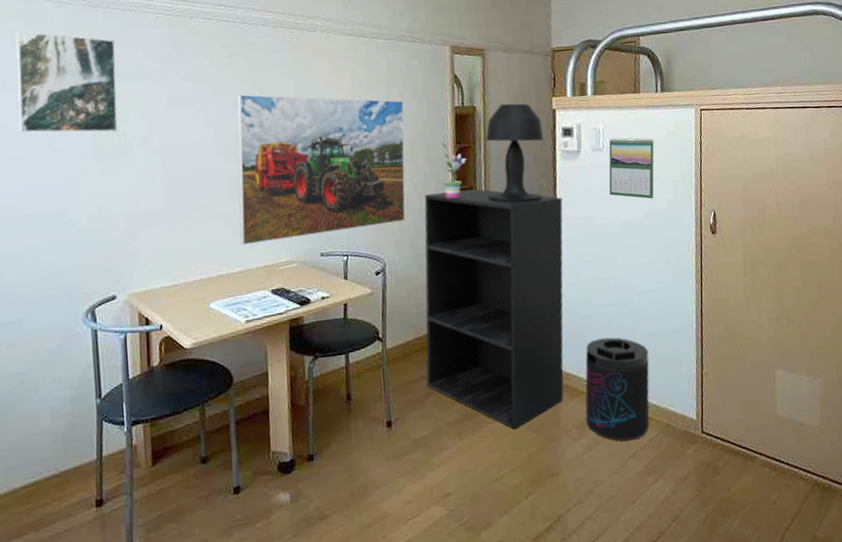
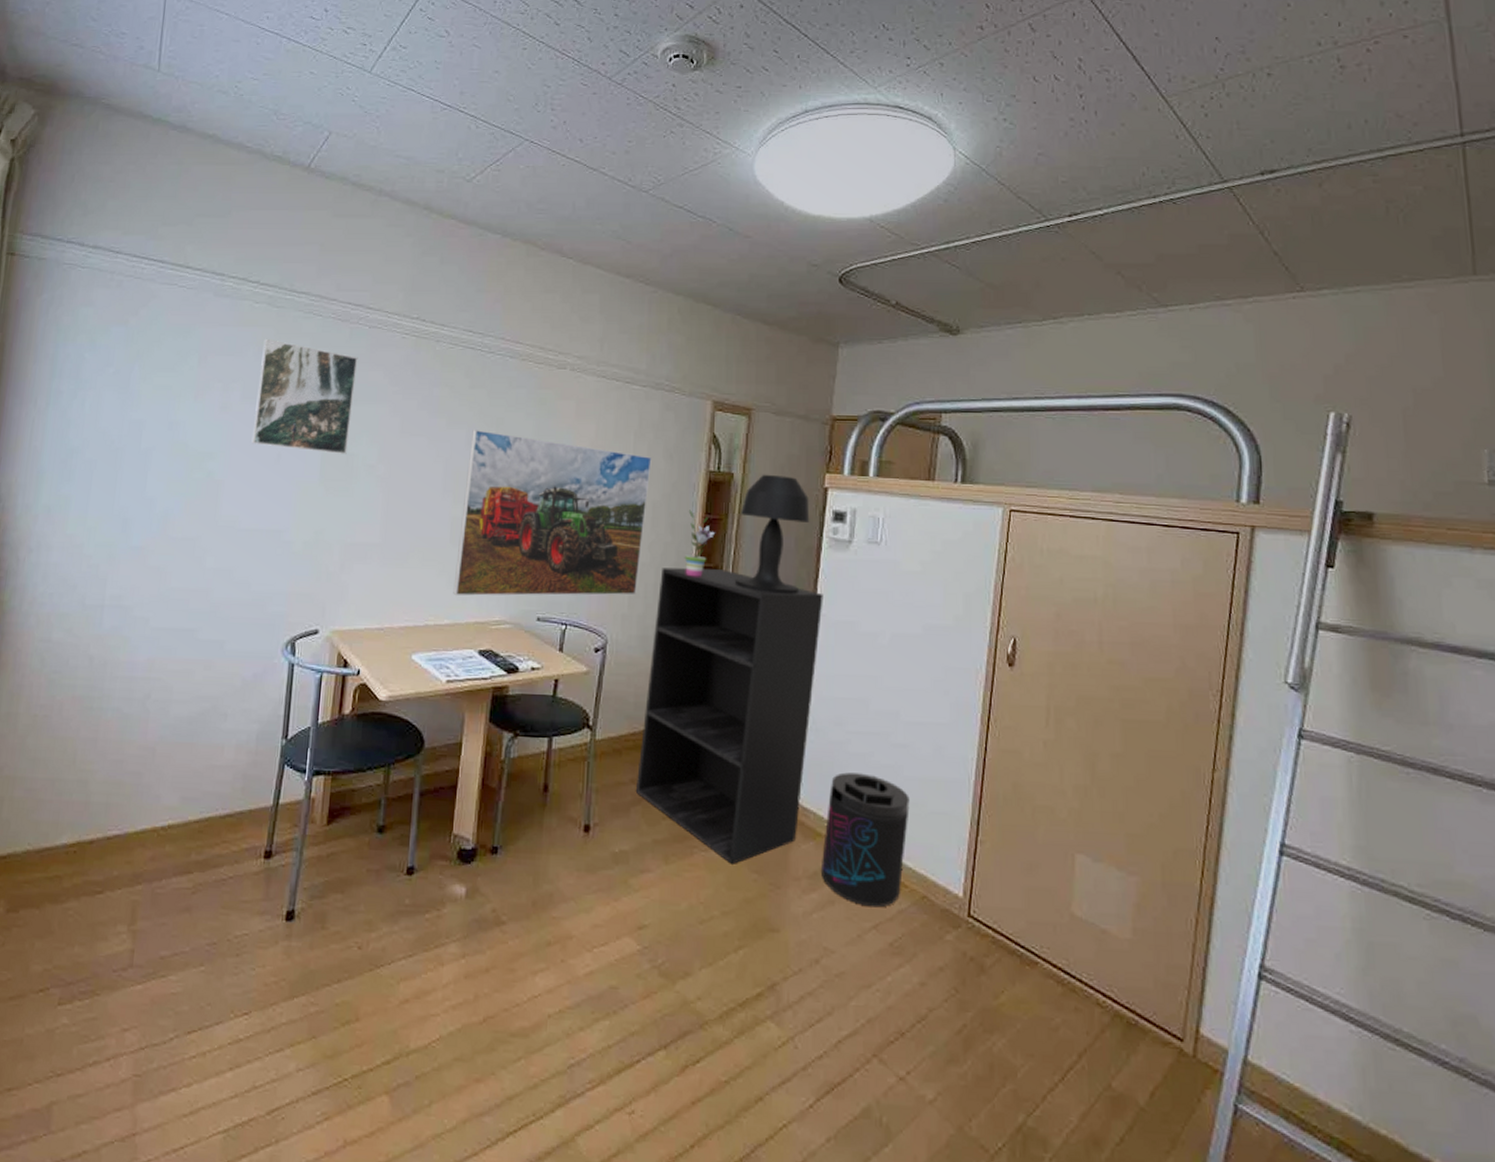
calendar: present [609,137,655,199] -> none [883,530,946,612]

